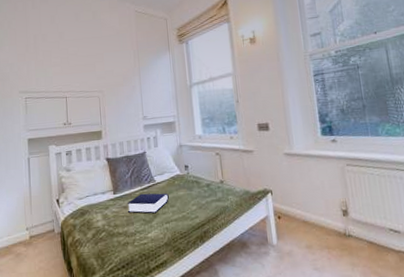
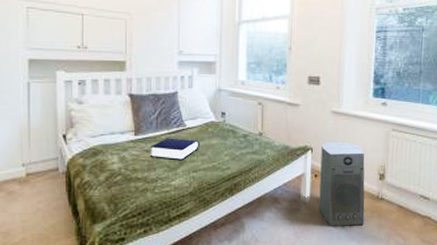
air purifier: none [280,181,336,268] -> present [319,141,365,226]

